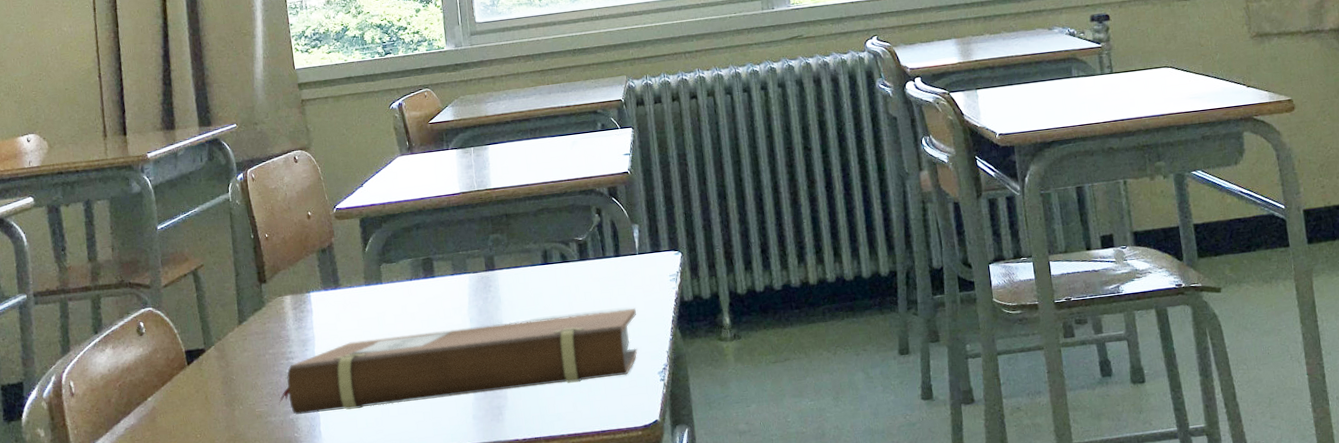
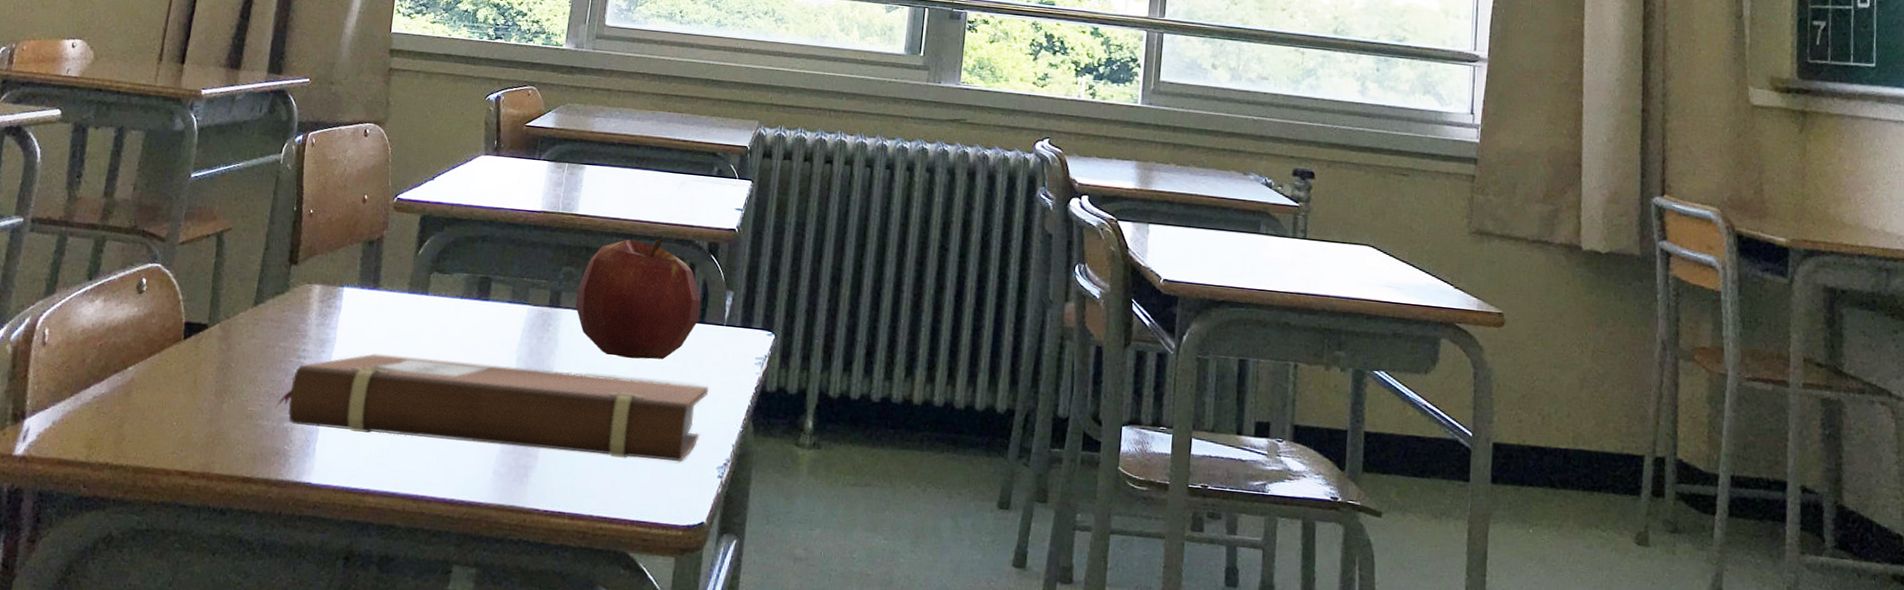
apple: none [506,193,614,301] -> present [575,237,702,360]

